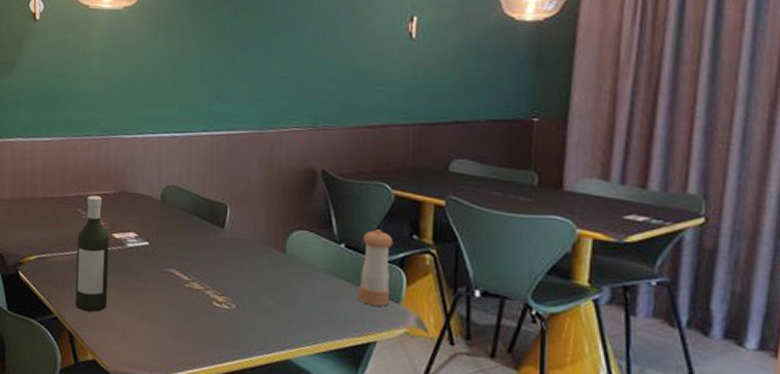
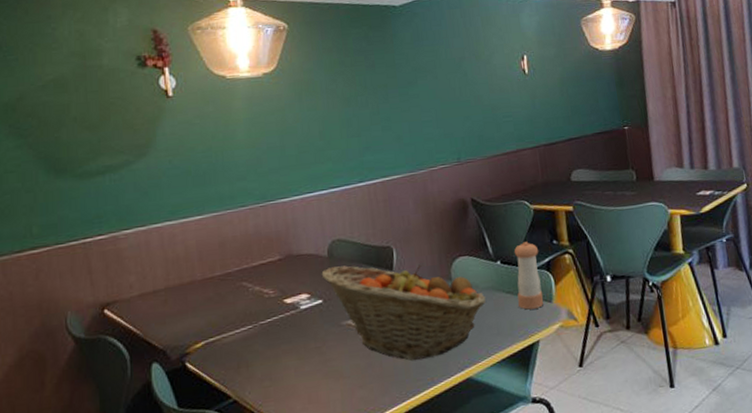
bottle: present [75,195,110,312] -> none [246,265,289,386]
fruit basket: none [151,212,321,328] -> present [321,264,486,361]

